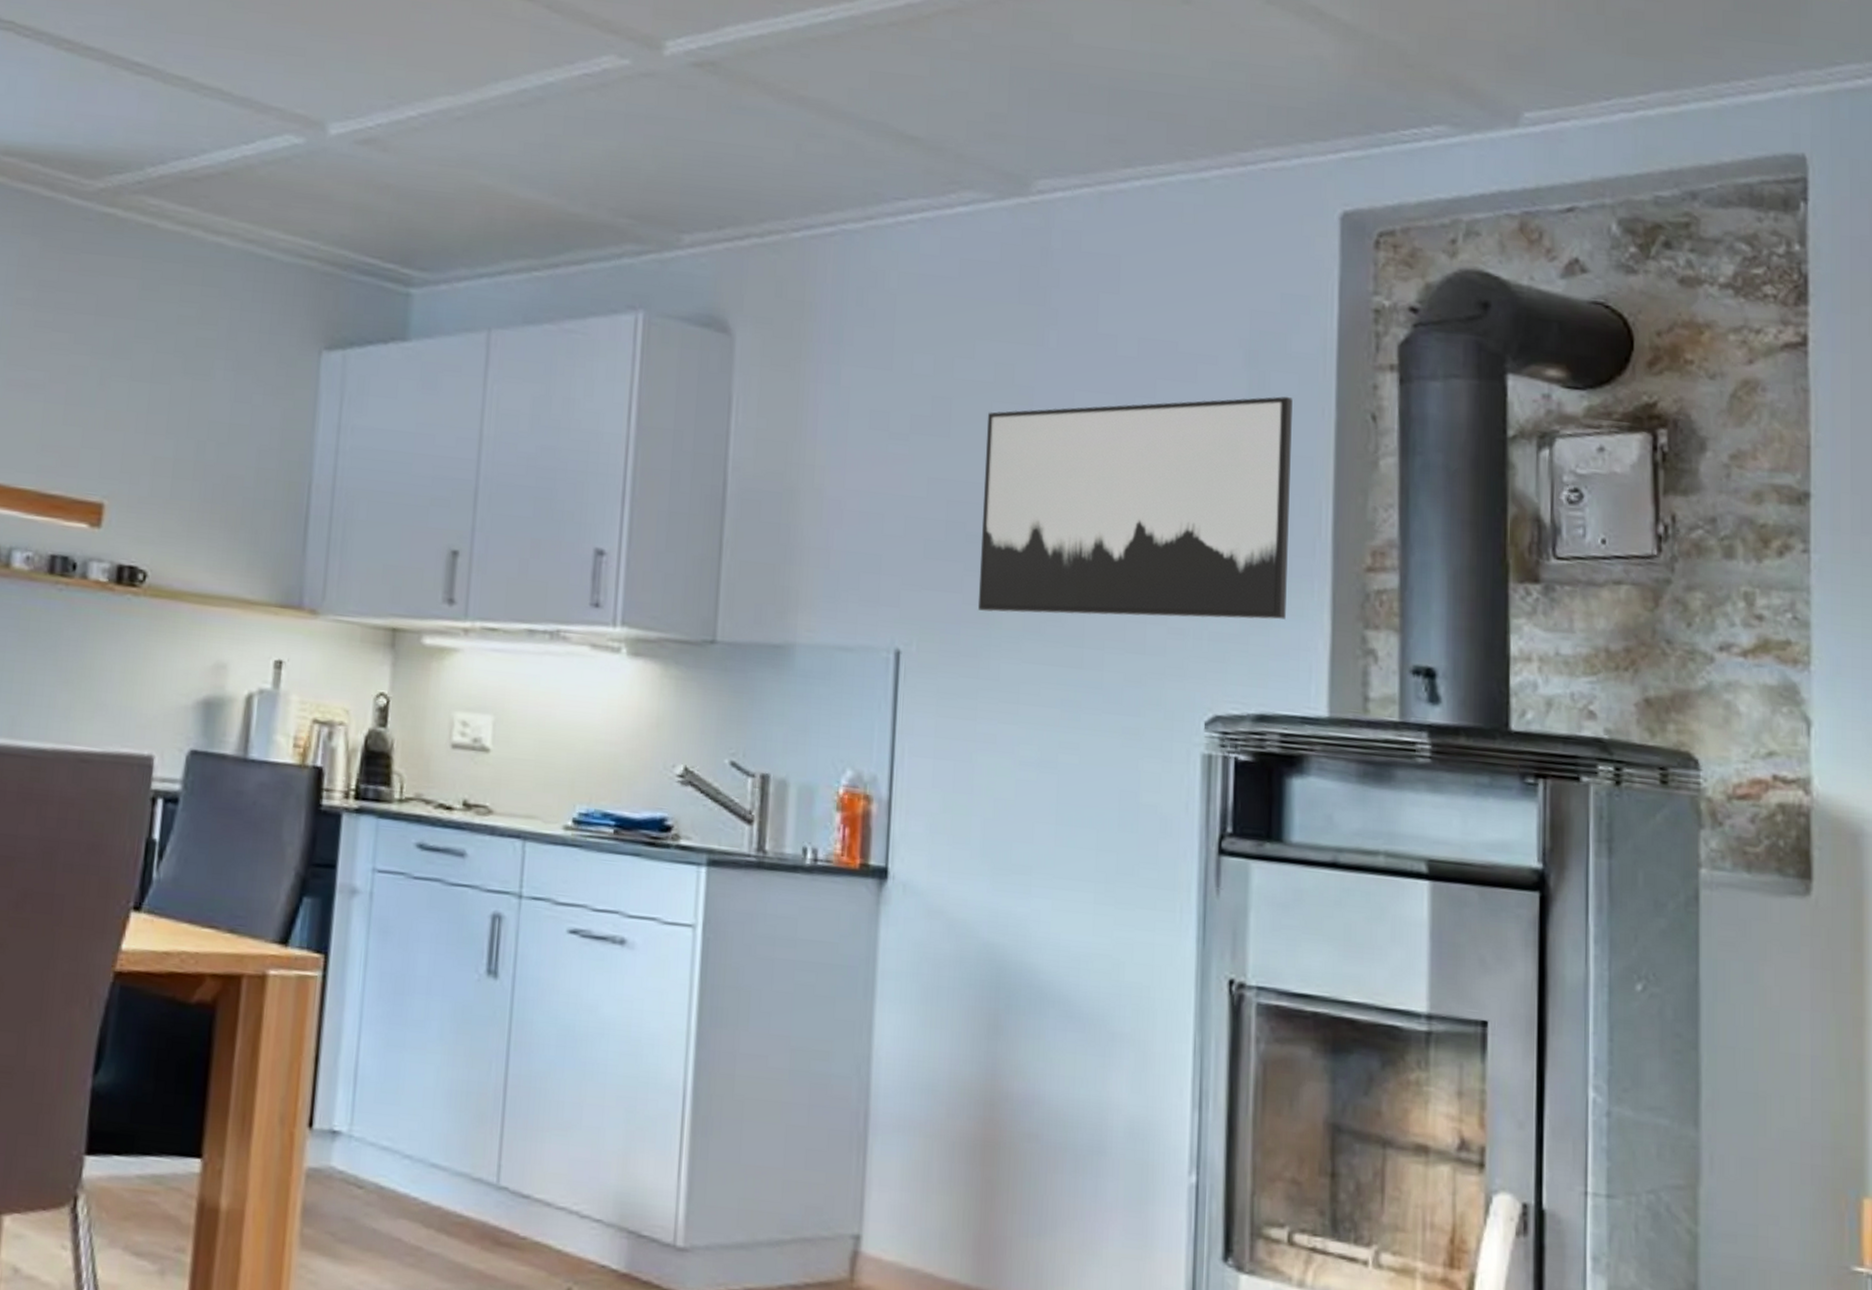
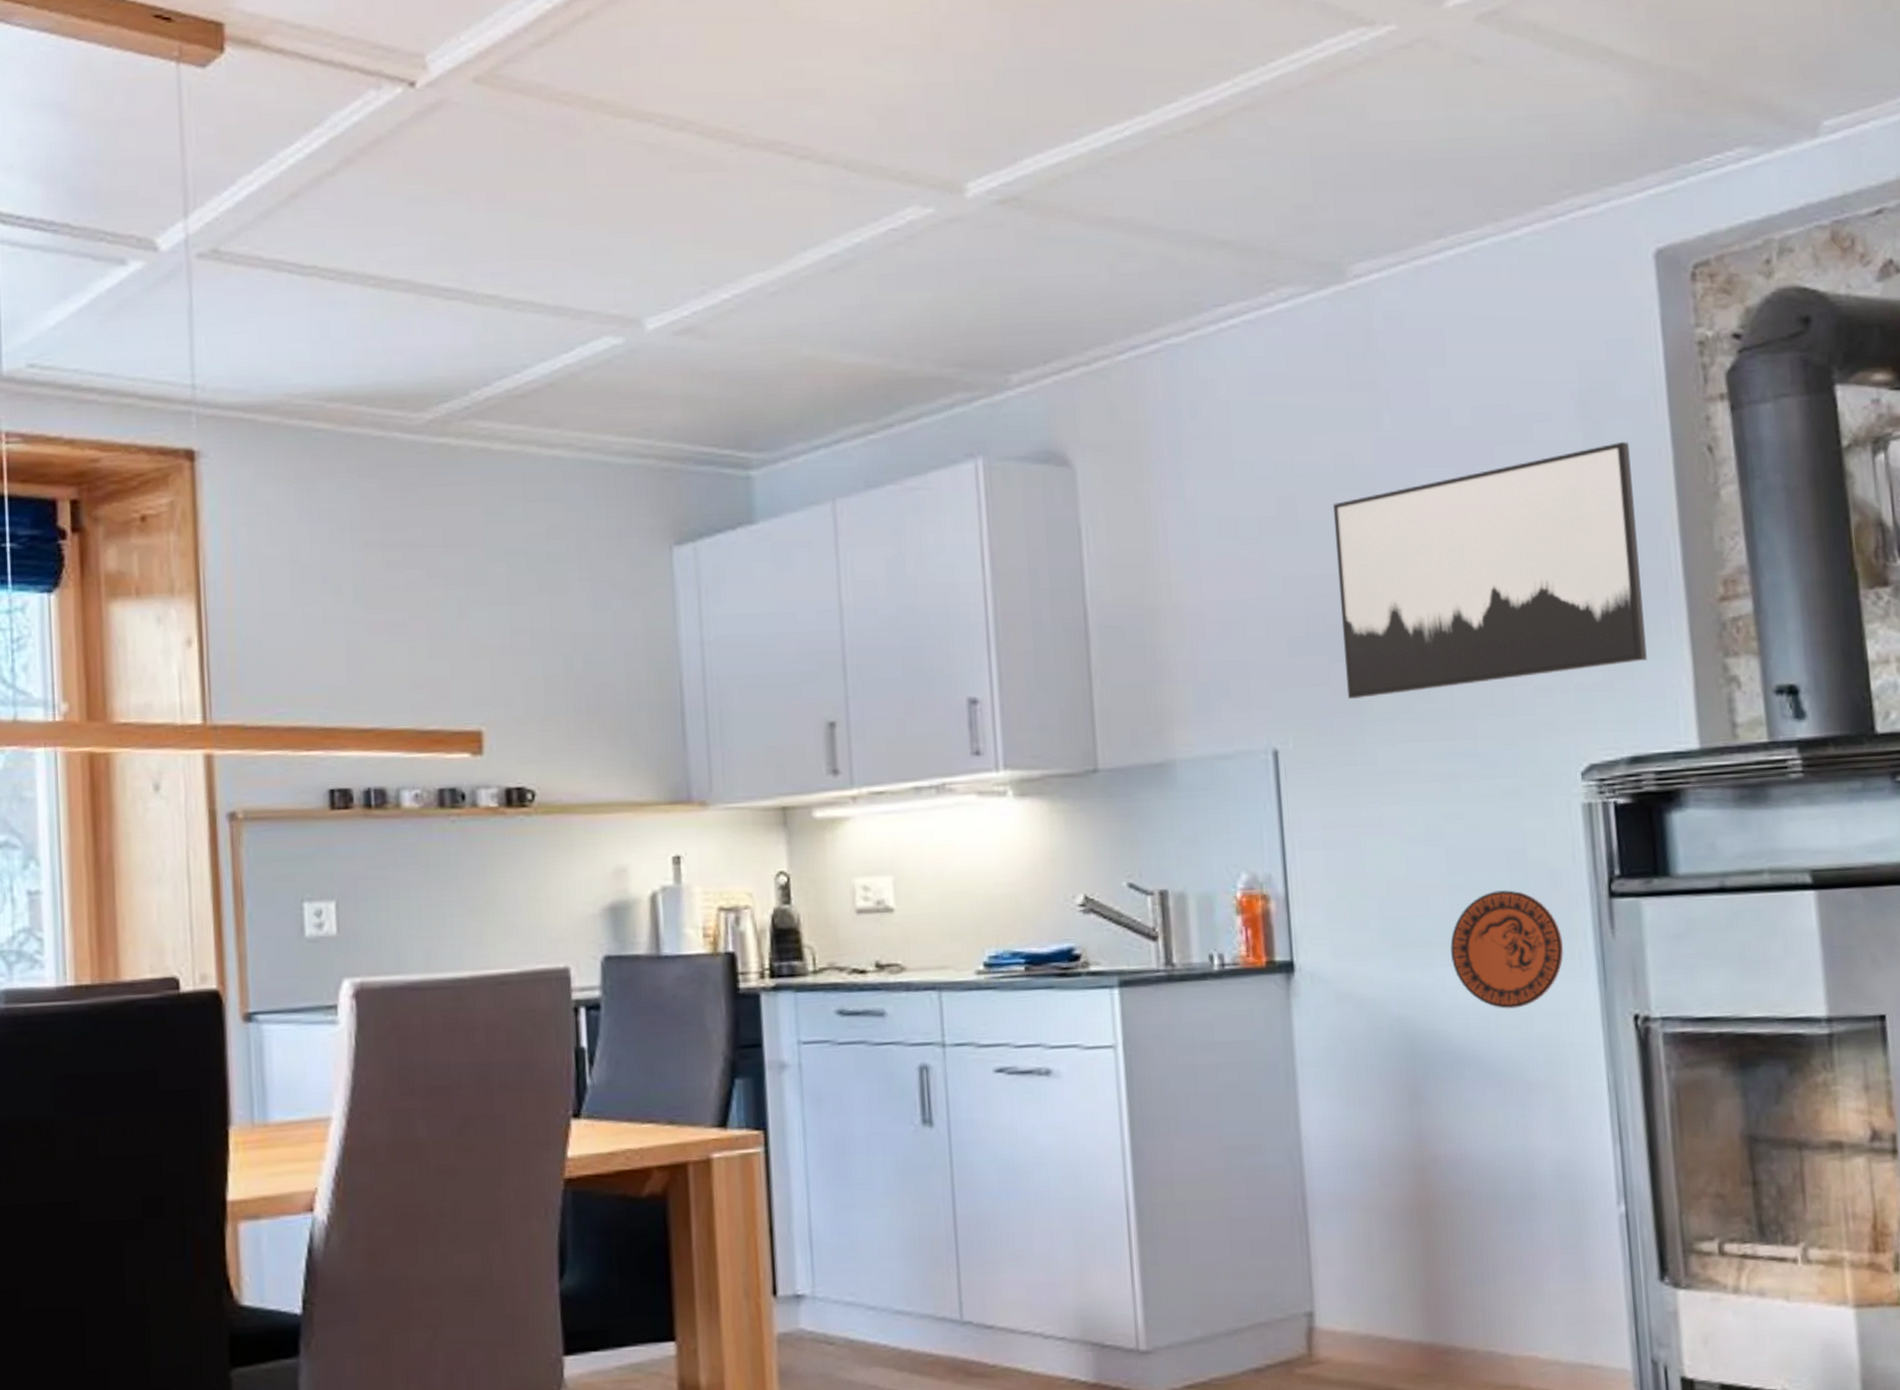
decorative plate: none [1049,829,1165,953] -> present [1450,890,1563,1009]

